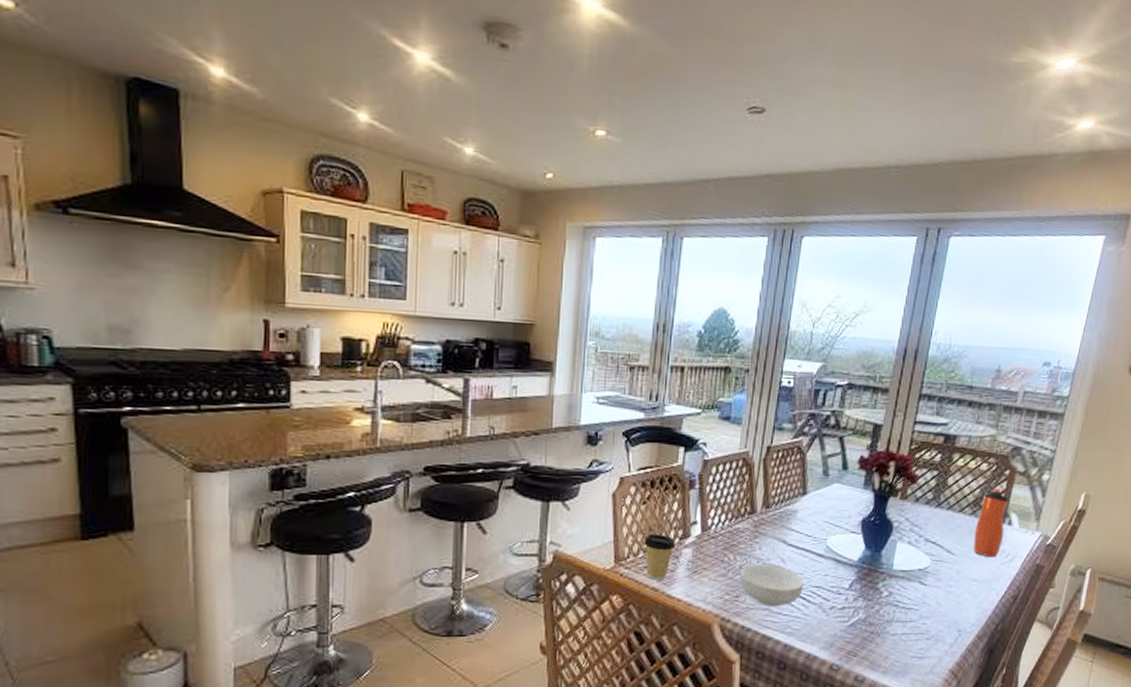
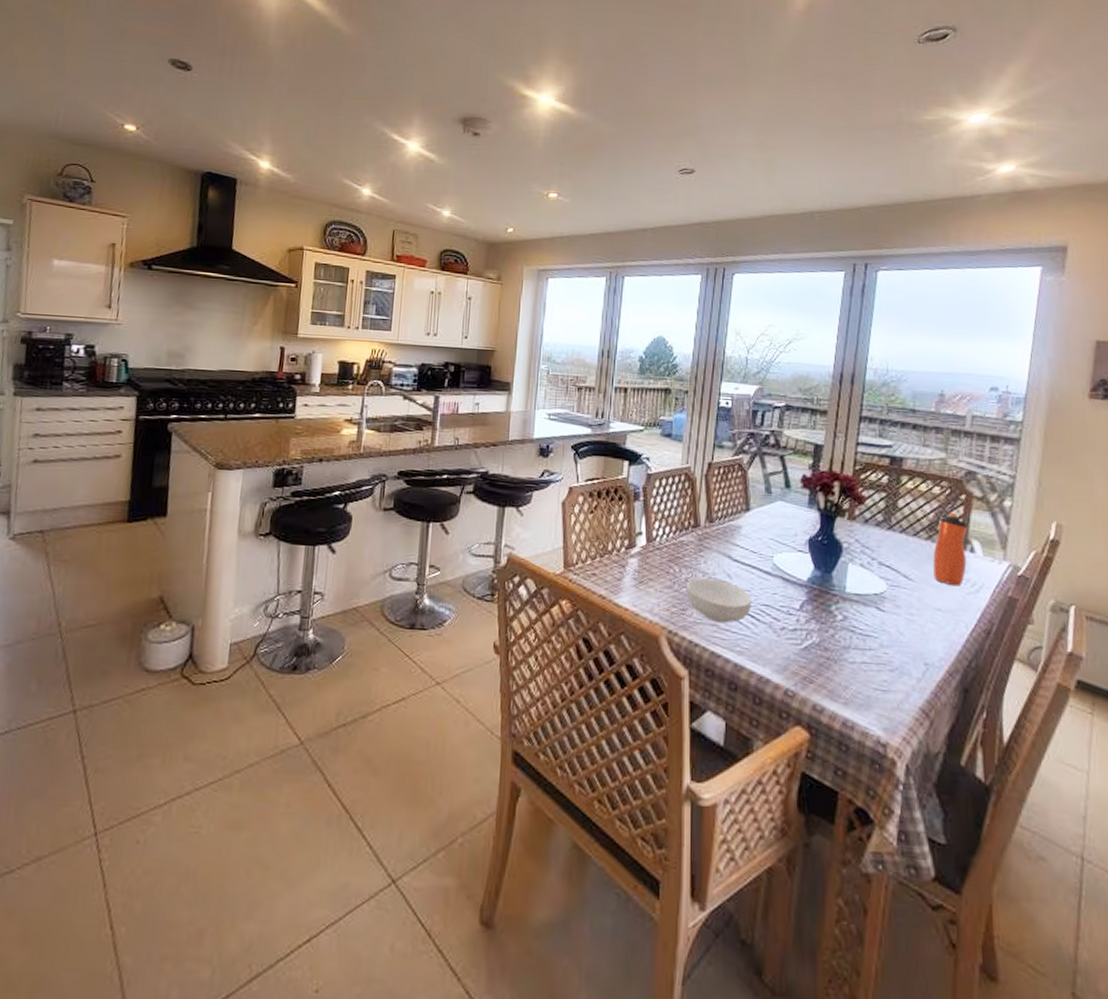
coffee cup: present [644,533,676,580] -> none [591,541,622,588]

